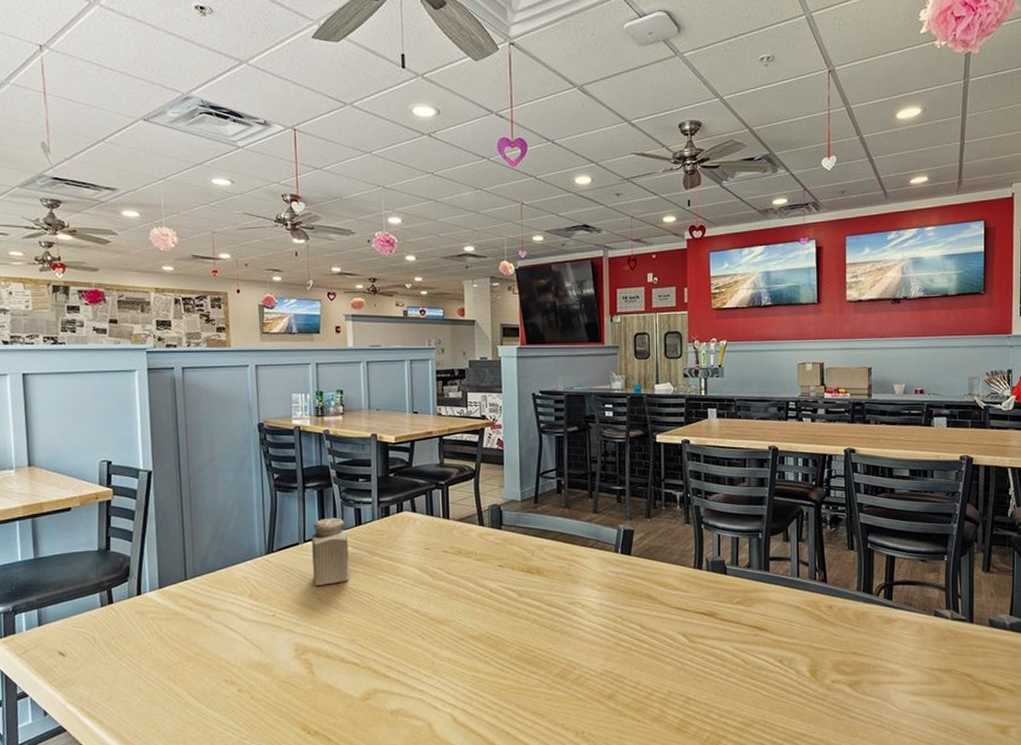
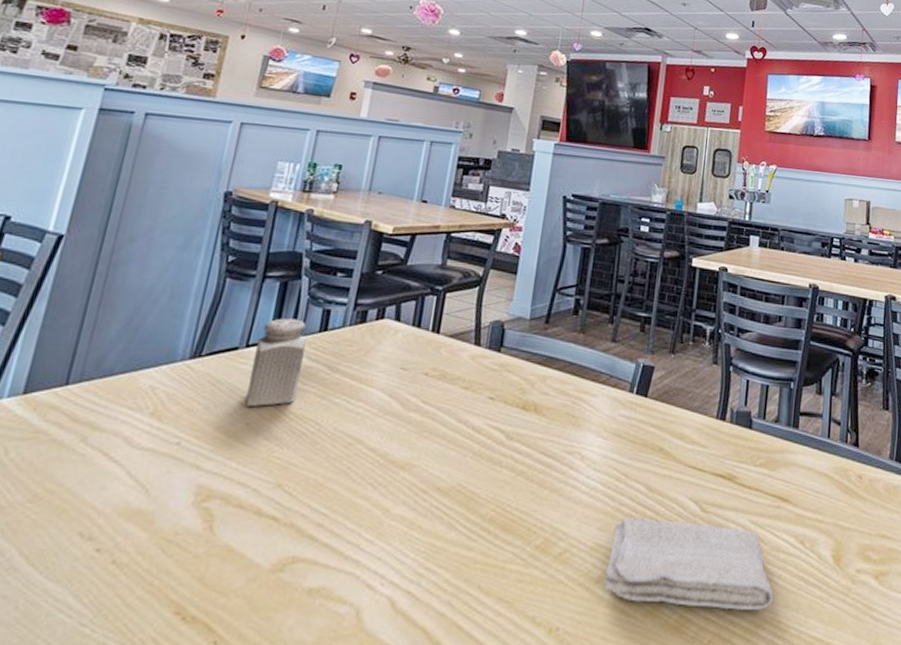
washcloth: none [616,649,759,714] -> present [605,516,774,610]

